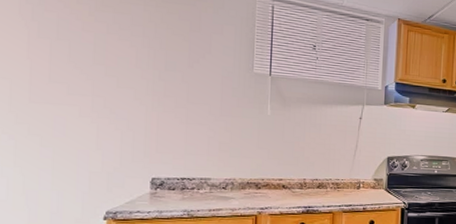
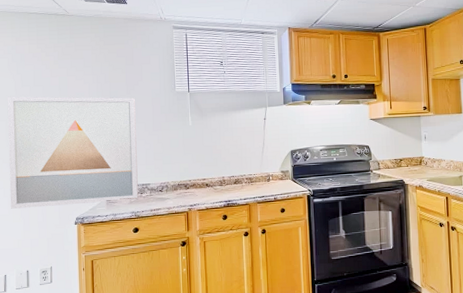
wall art: none [9,47,199,196] -> present [7,96,138,209]

